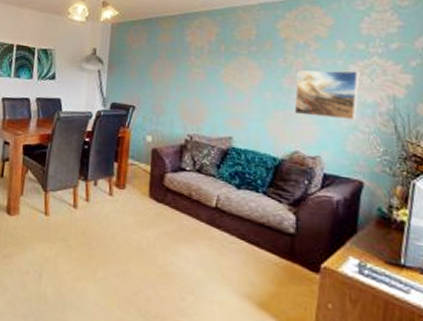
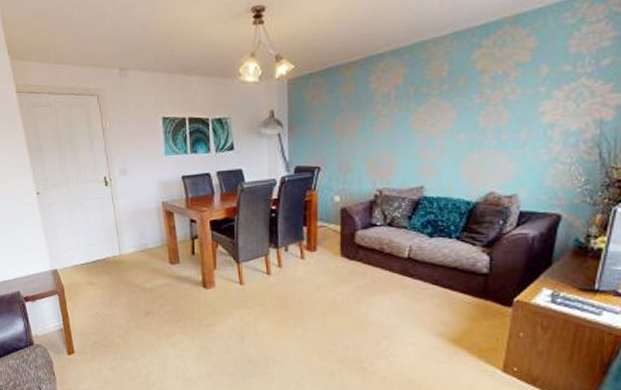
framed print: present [294,70,360,121] -> none [490,97,564,154]

